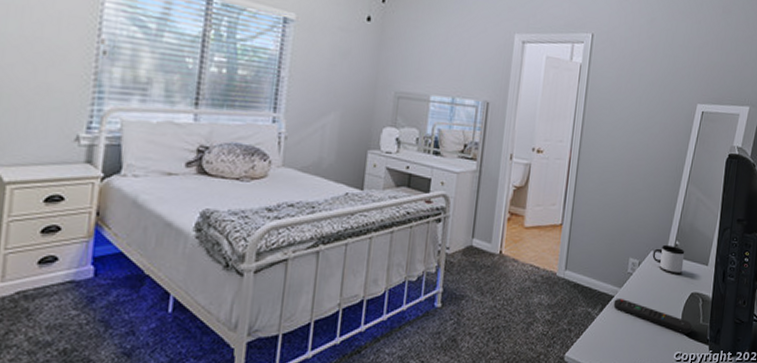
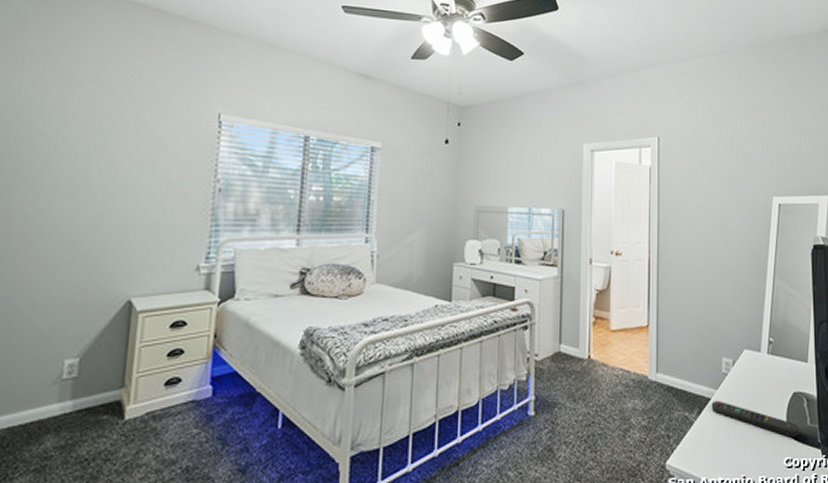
mug: present [652,244,685,274] -> none [746,342,781,373]

